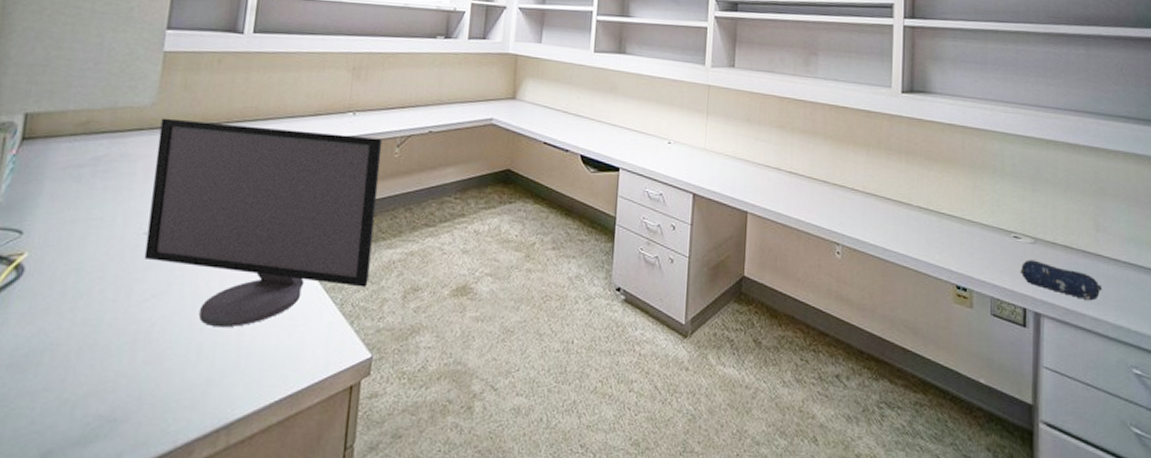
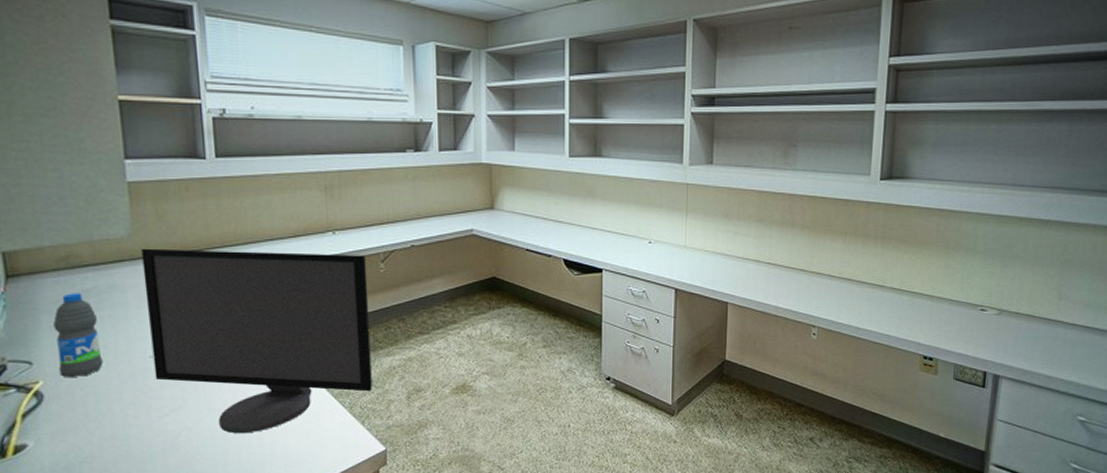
water bottle: none [47,159,101,252] -> present [53,293,103,378]
pencil case: present [1020,260,1102,301] -> none [983,329,1059,362]

